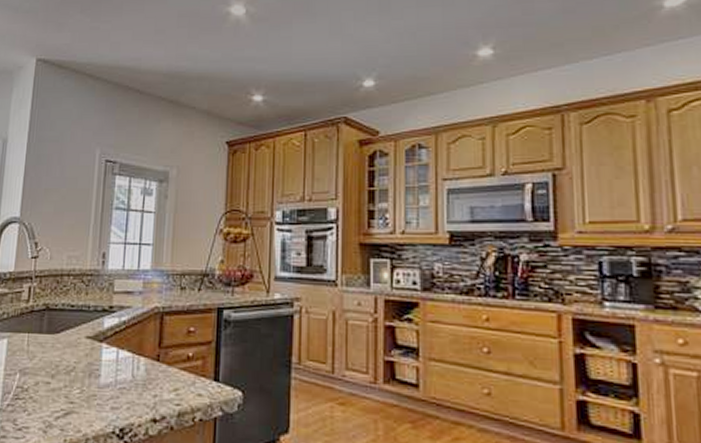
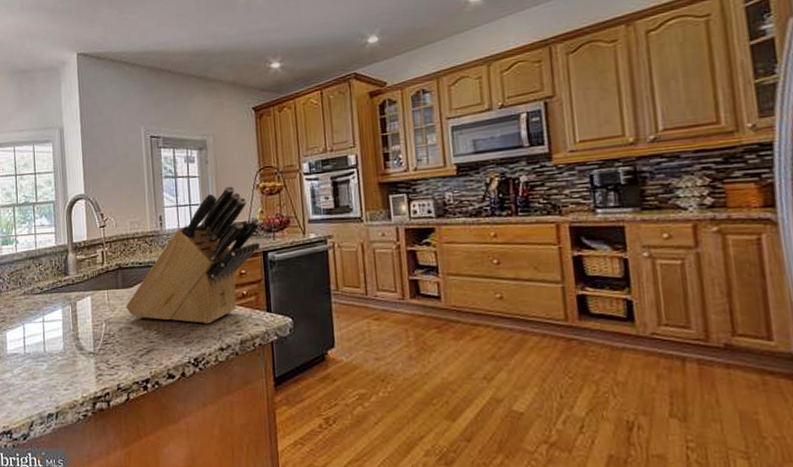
knife block: none [47,227,219,389] -> present [126,186,261,325]

